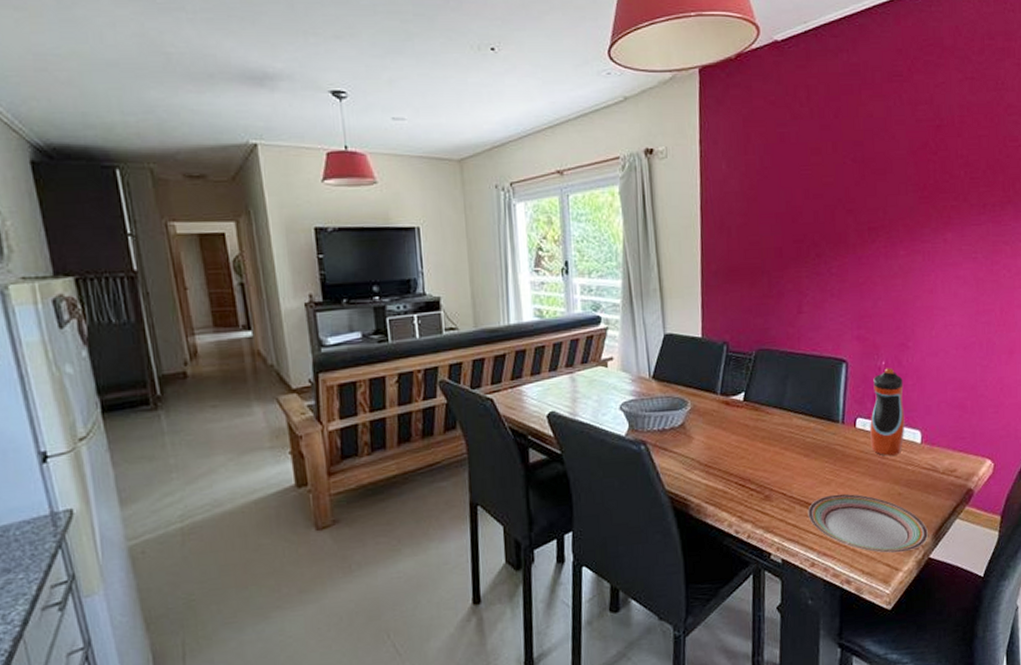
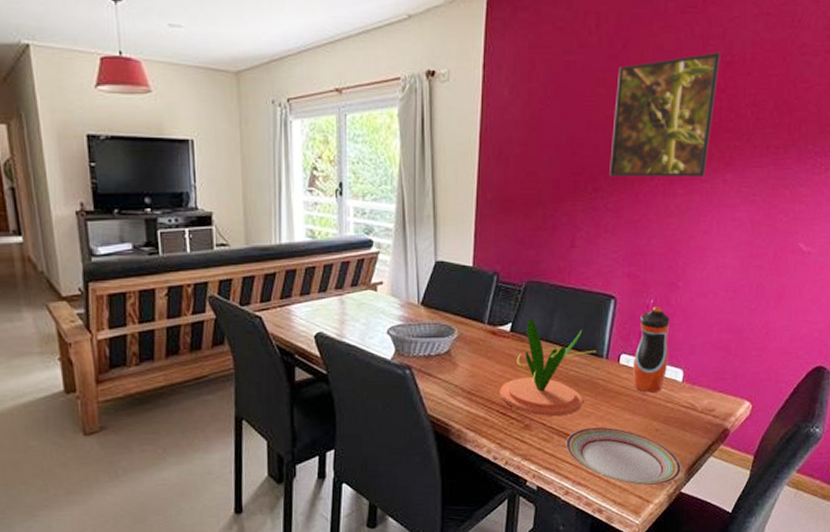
plant: none [737,386,831,486] -> present [500,318,596,417]
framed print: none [830,116,930,241] -> present [609,51,721,178]

